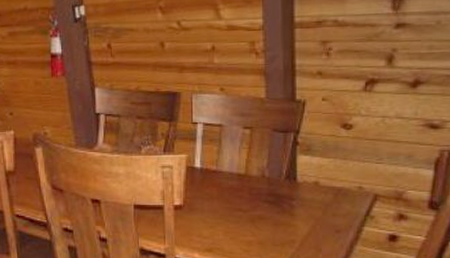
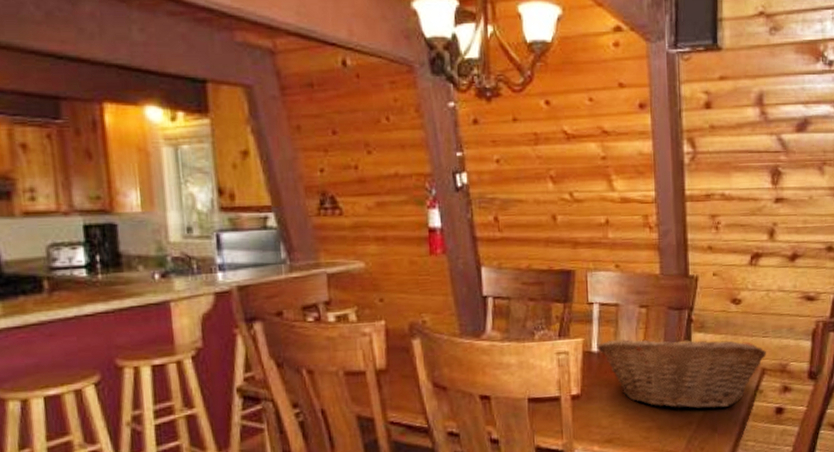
fruit basket: none [201,154,379,229] -> present [598,333,766,409]

